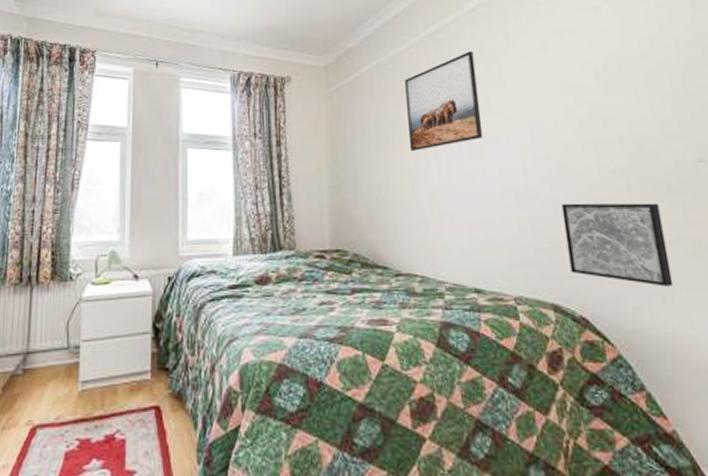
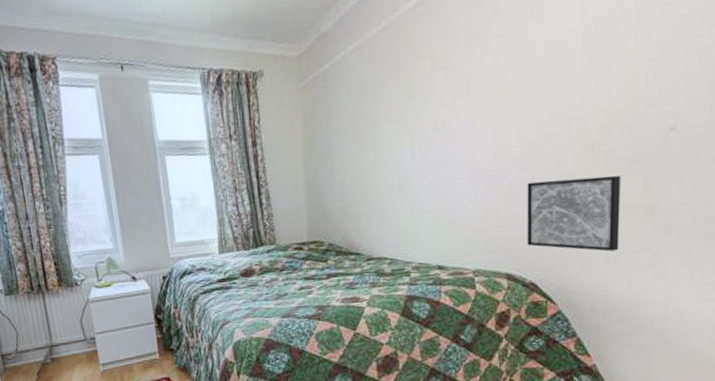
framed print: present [405,51,483,151] -> none [381,25,459,141]

